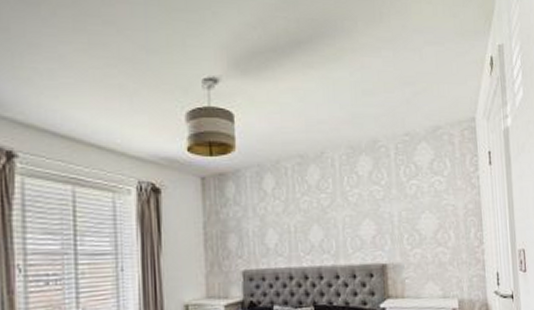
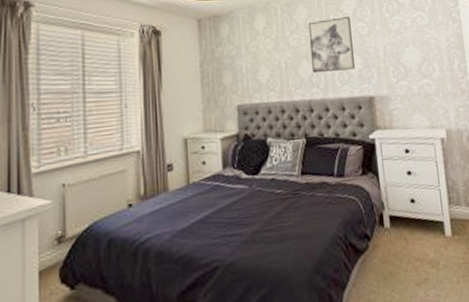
wall art: none [320,179,368,239] -> present [308,17,355,73]

